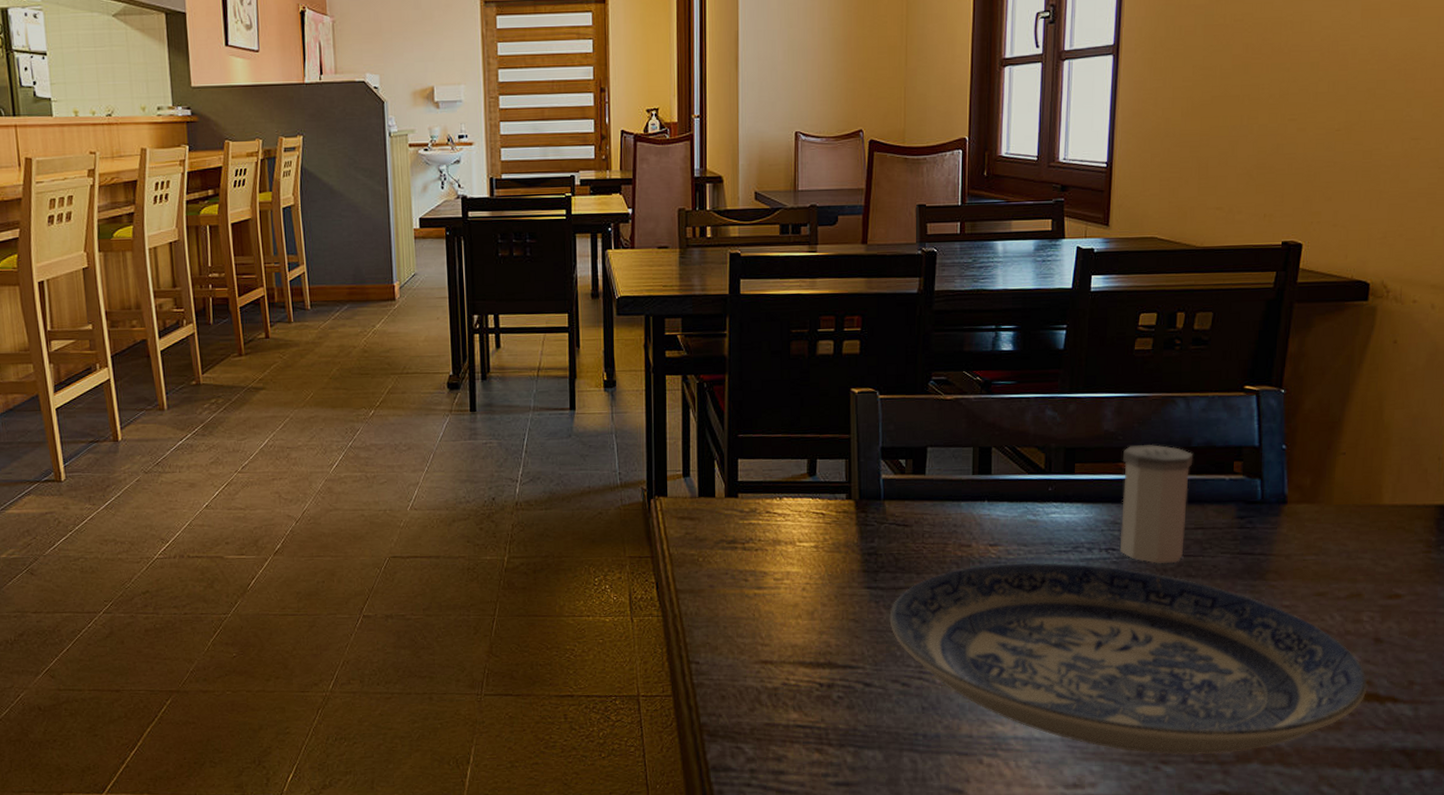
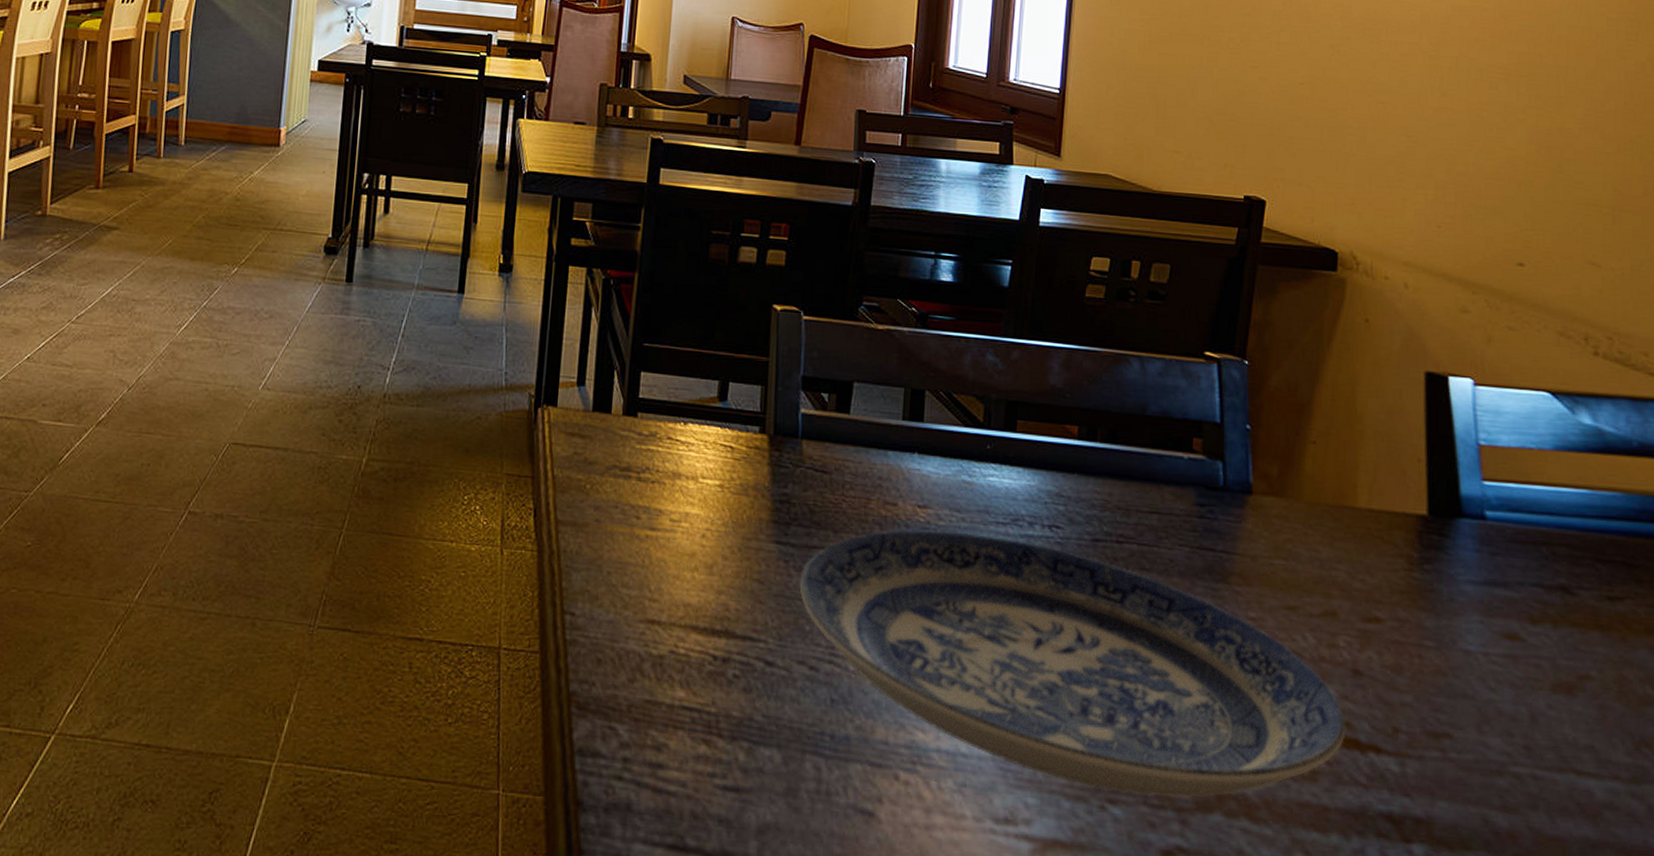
salt shaker: present [1120,445,1194,564] -> none [1065,406,1149,551]

